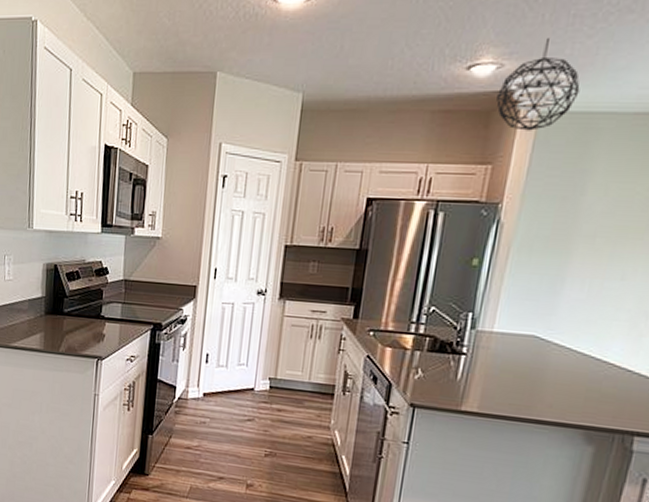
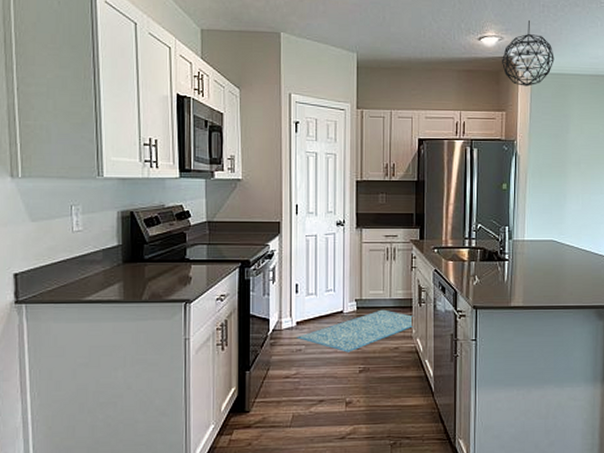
rug: none [202,392,335,434] -> present [297,309,414,353]

